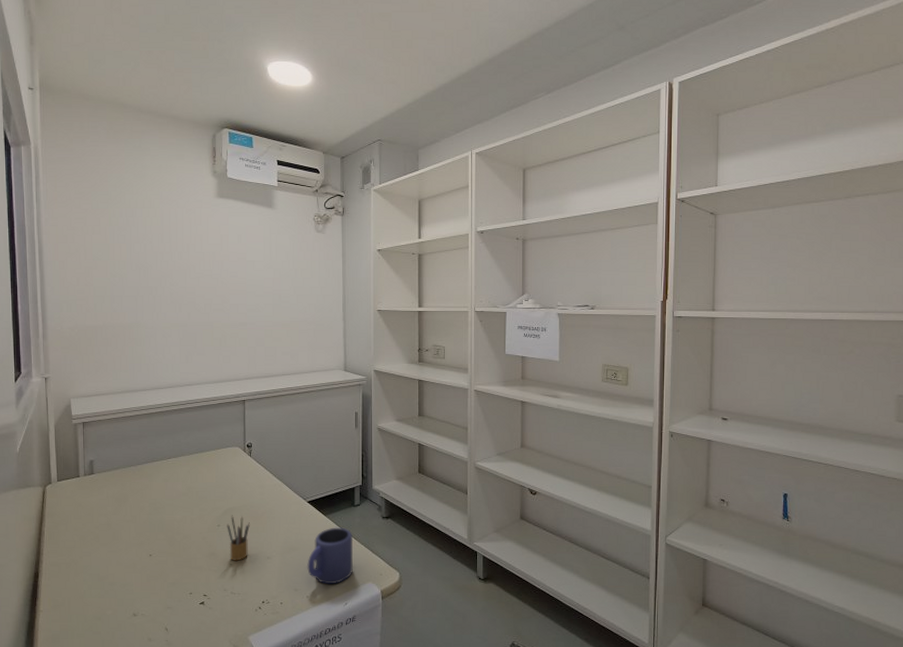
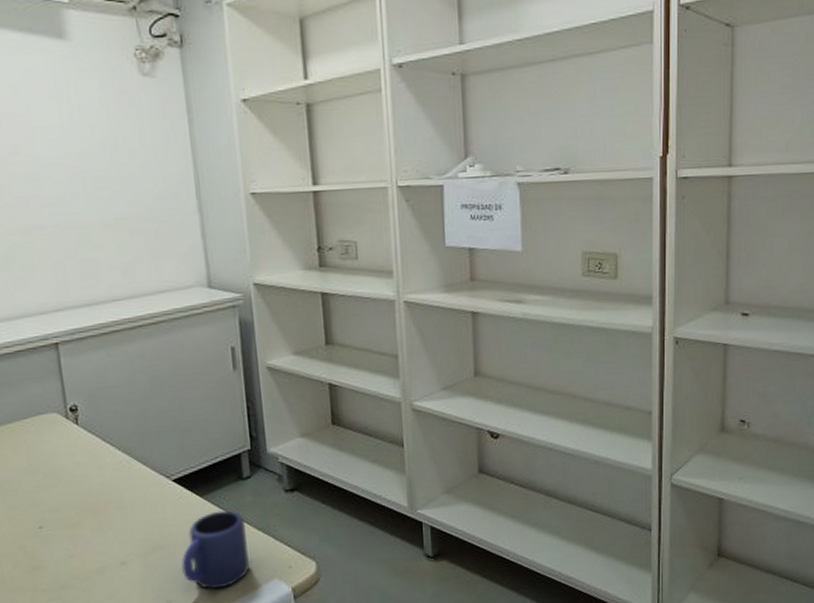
pencil box: present [227,515,250,561] -> none [53,510,92,574]

